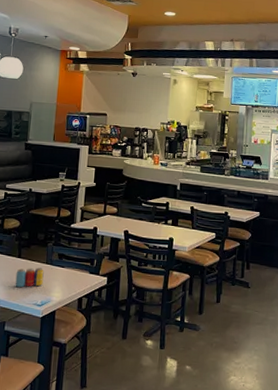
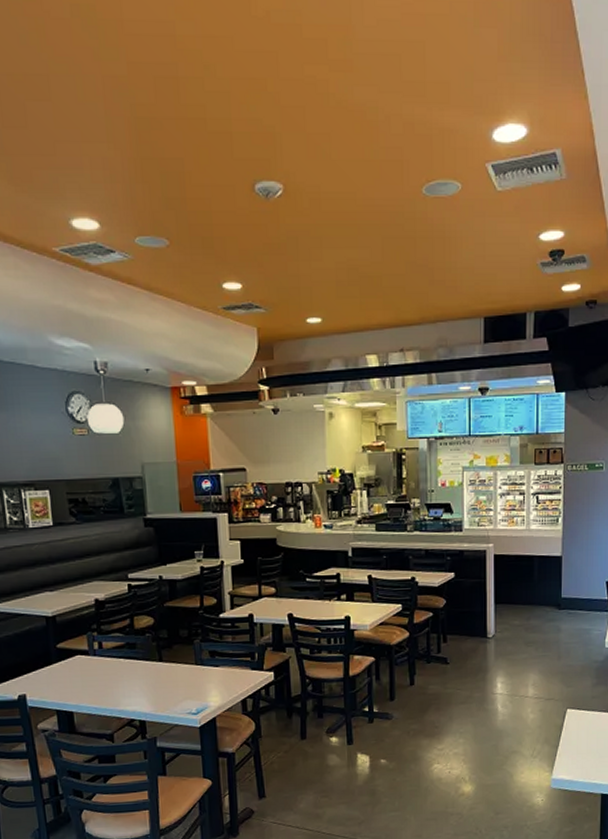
pop: present [15,267,44,288] -> none [159,670,195,697]

